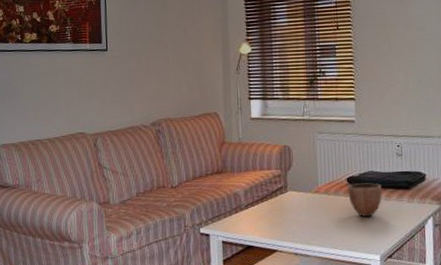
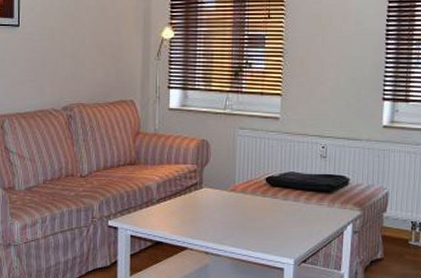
decorative bowl: present [347,183,382,218] -> none [266,184,301,220]

